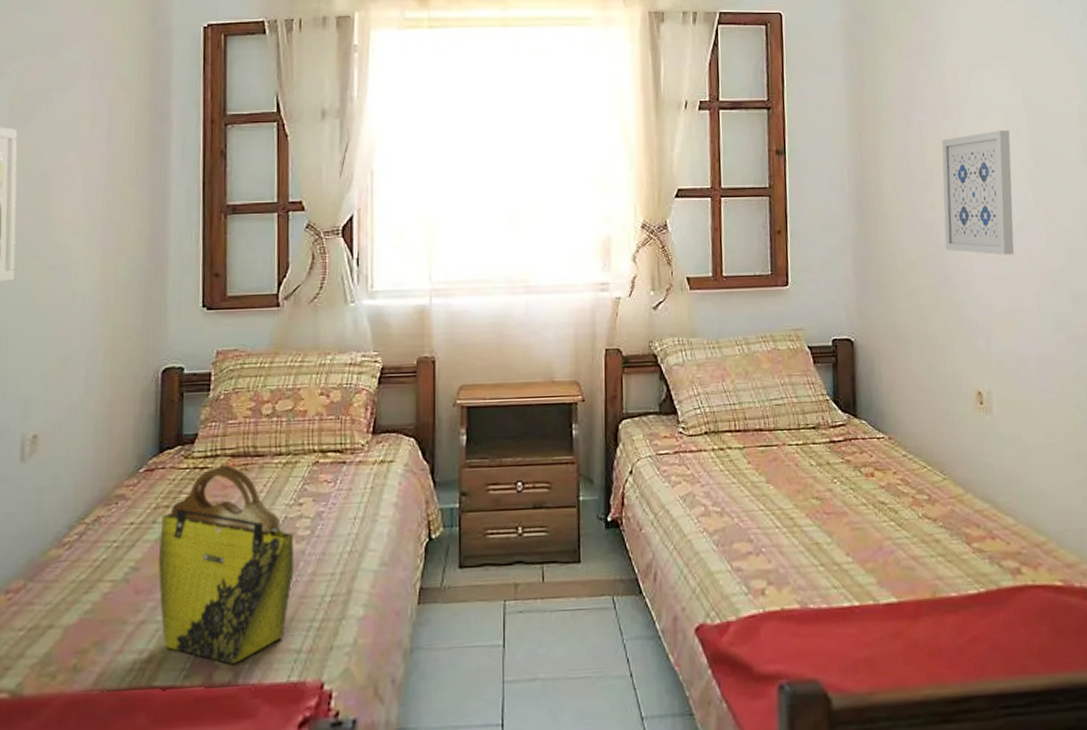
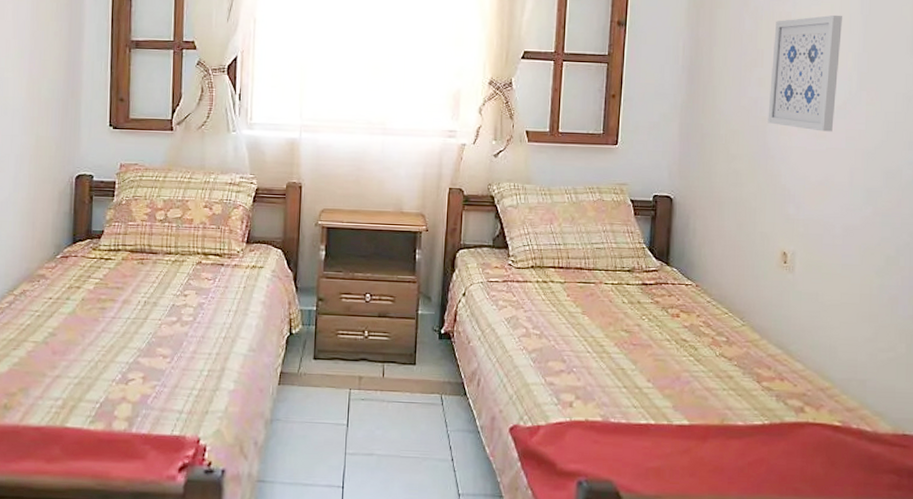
tote bag: present [158,466,294,665] -> none [70,259,180,417]

